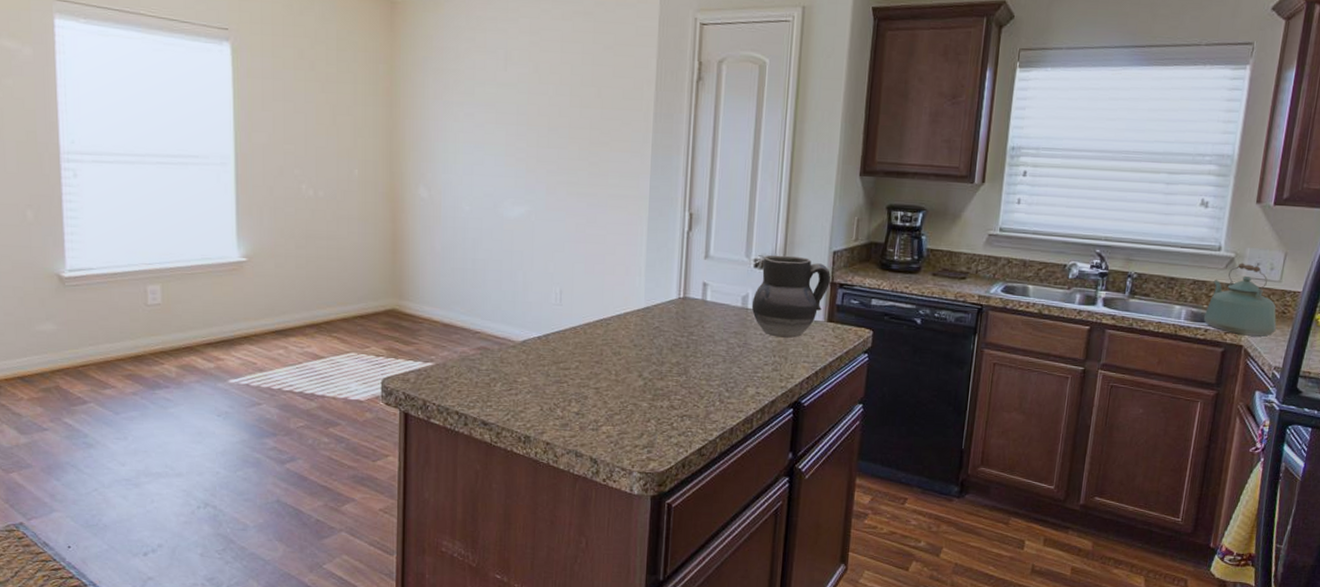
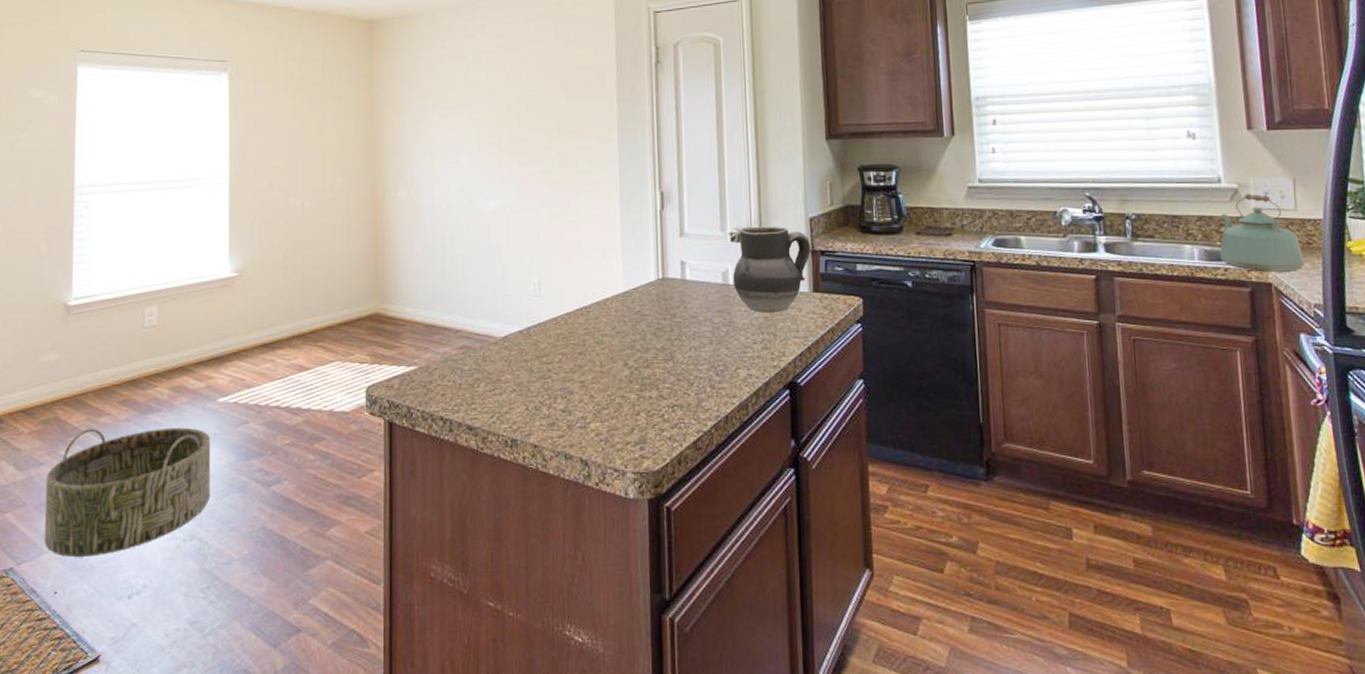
basket: none [50,400,224,517] -> present [44,427,211,557]

